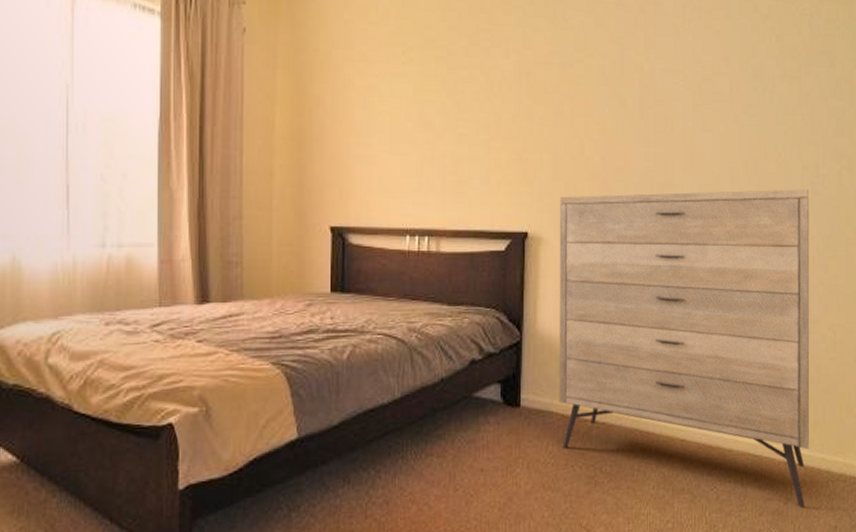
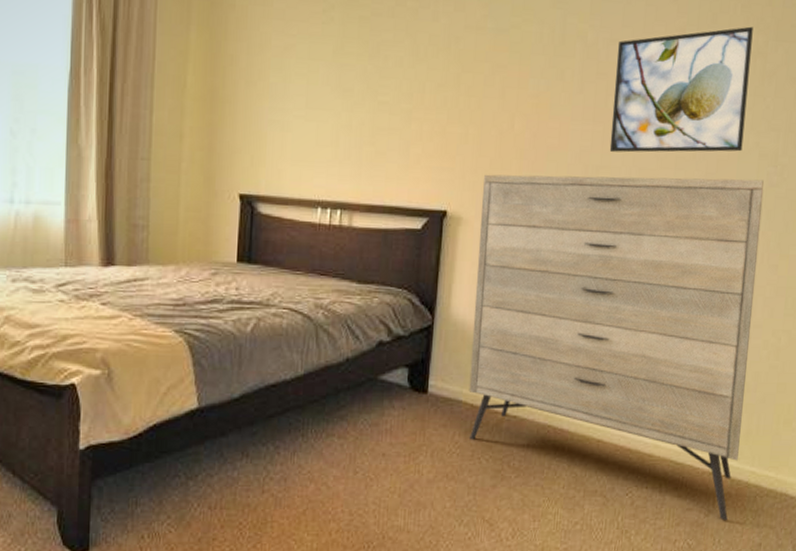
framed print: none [671,54,788,170] -> present [609,26,753,153]

